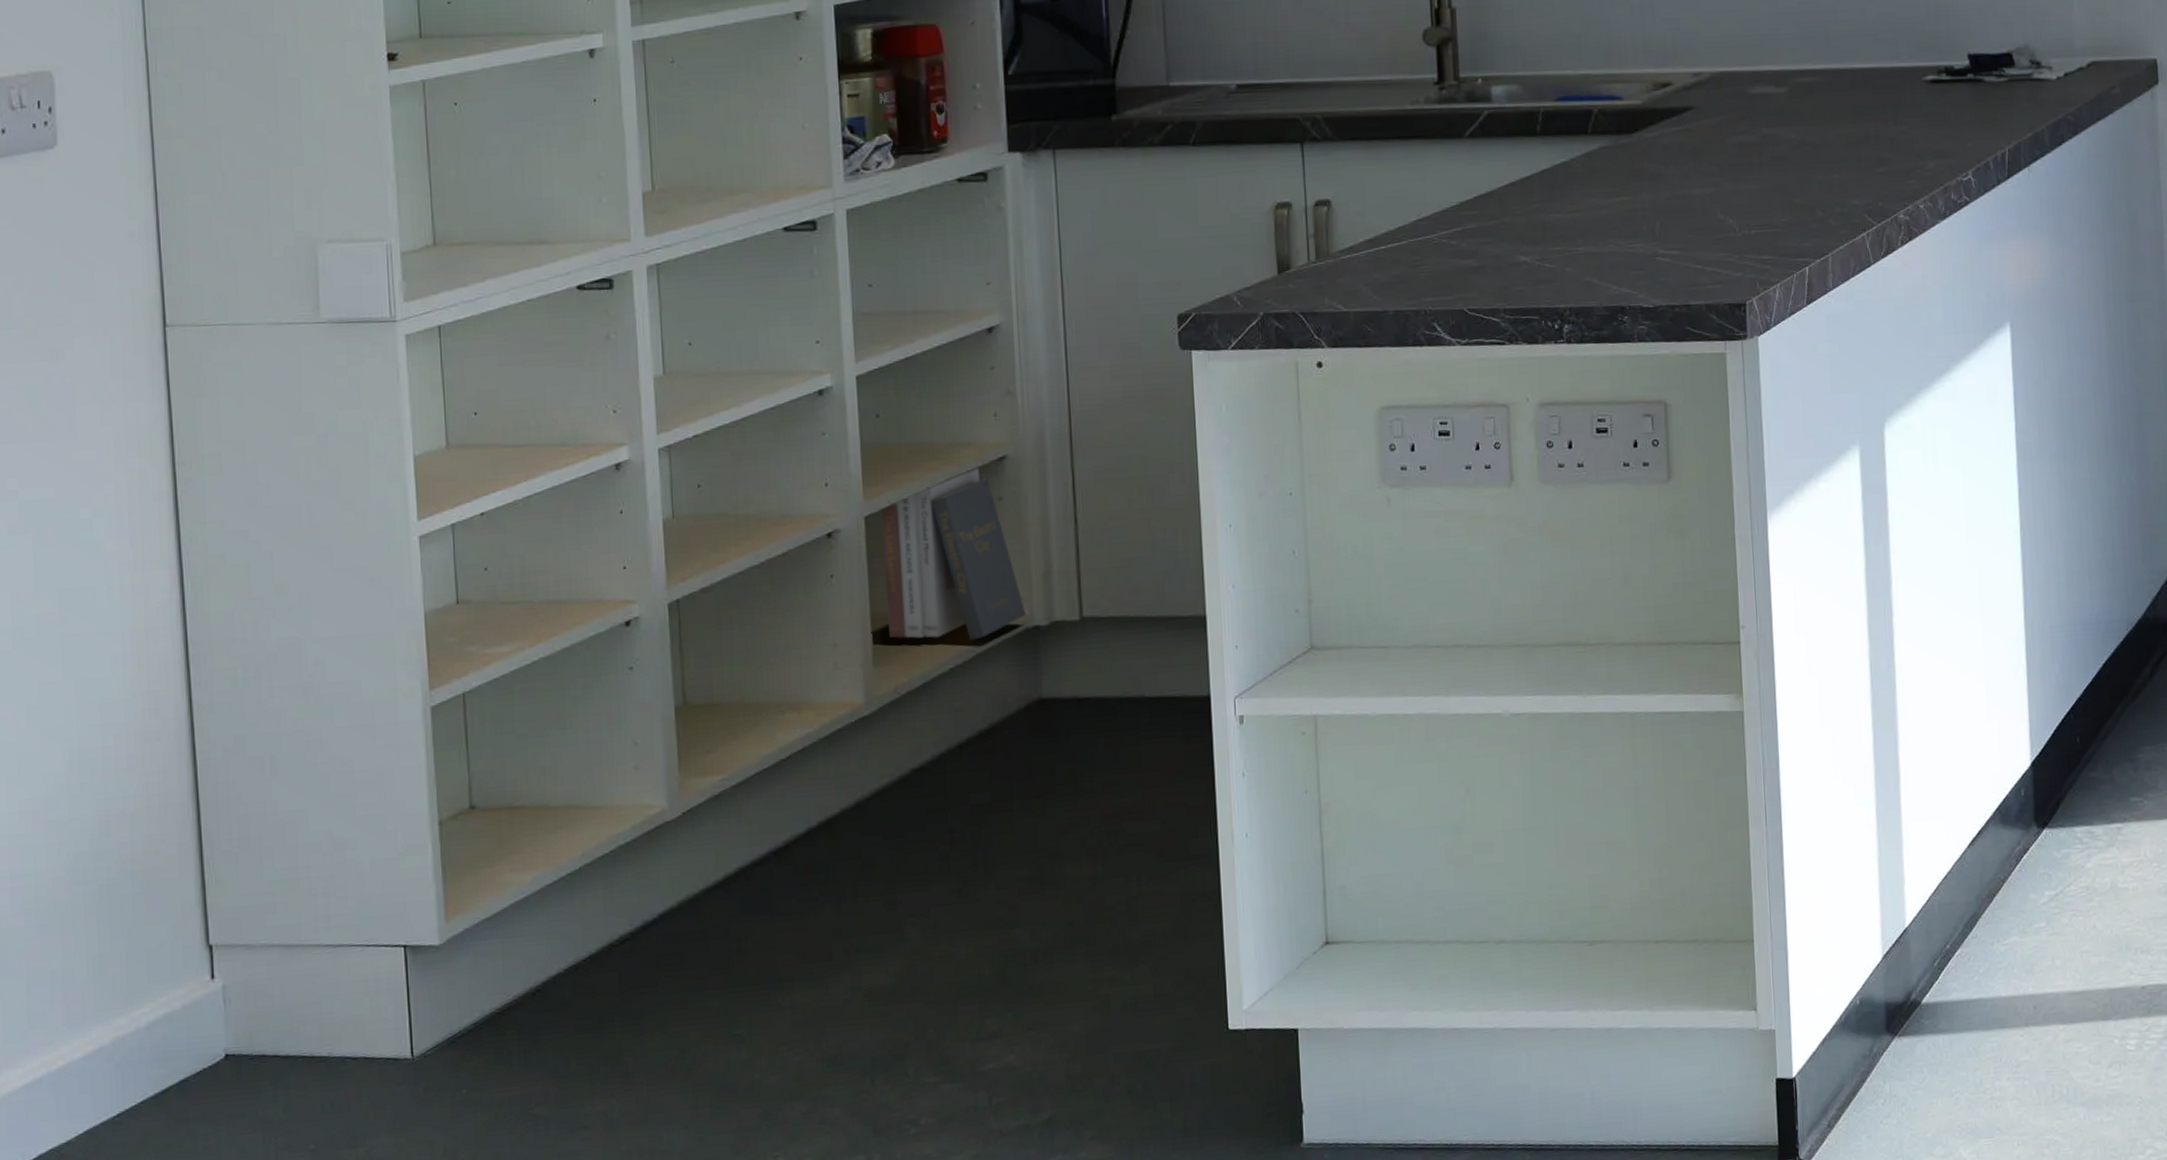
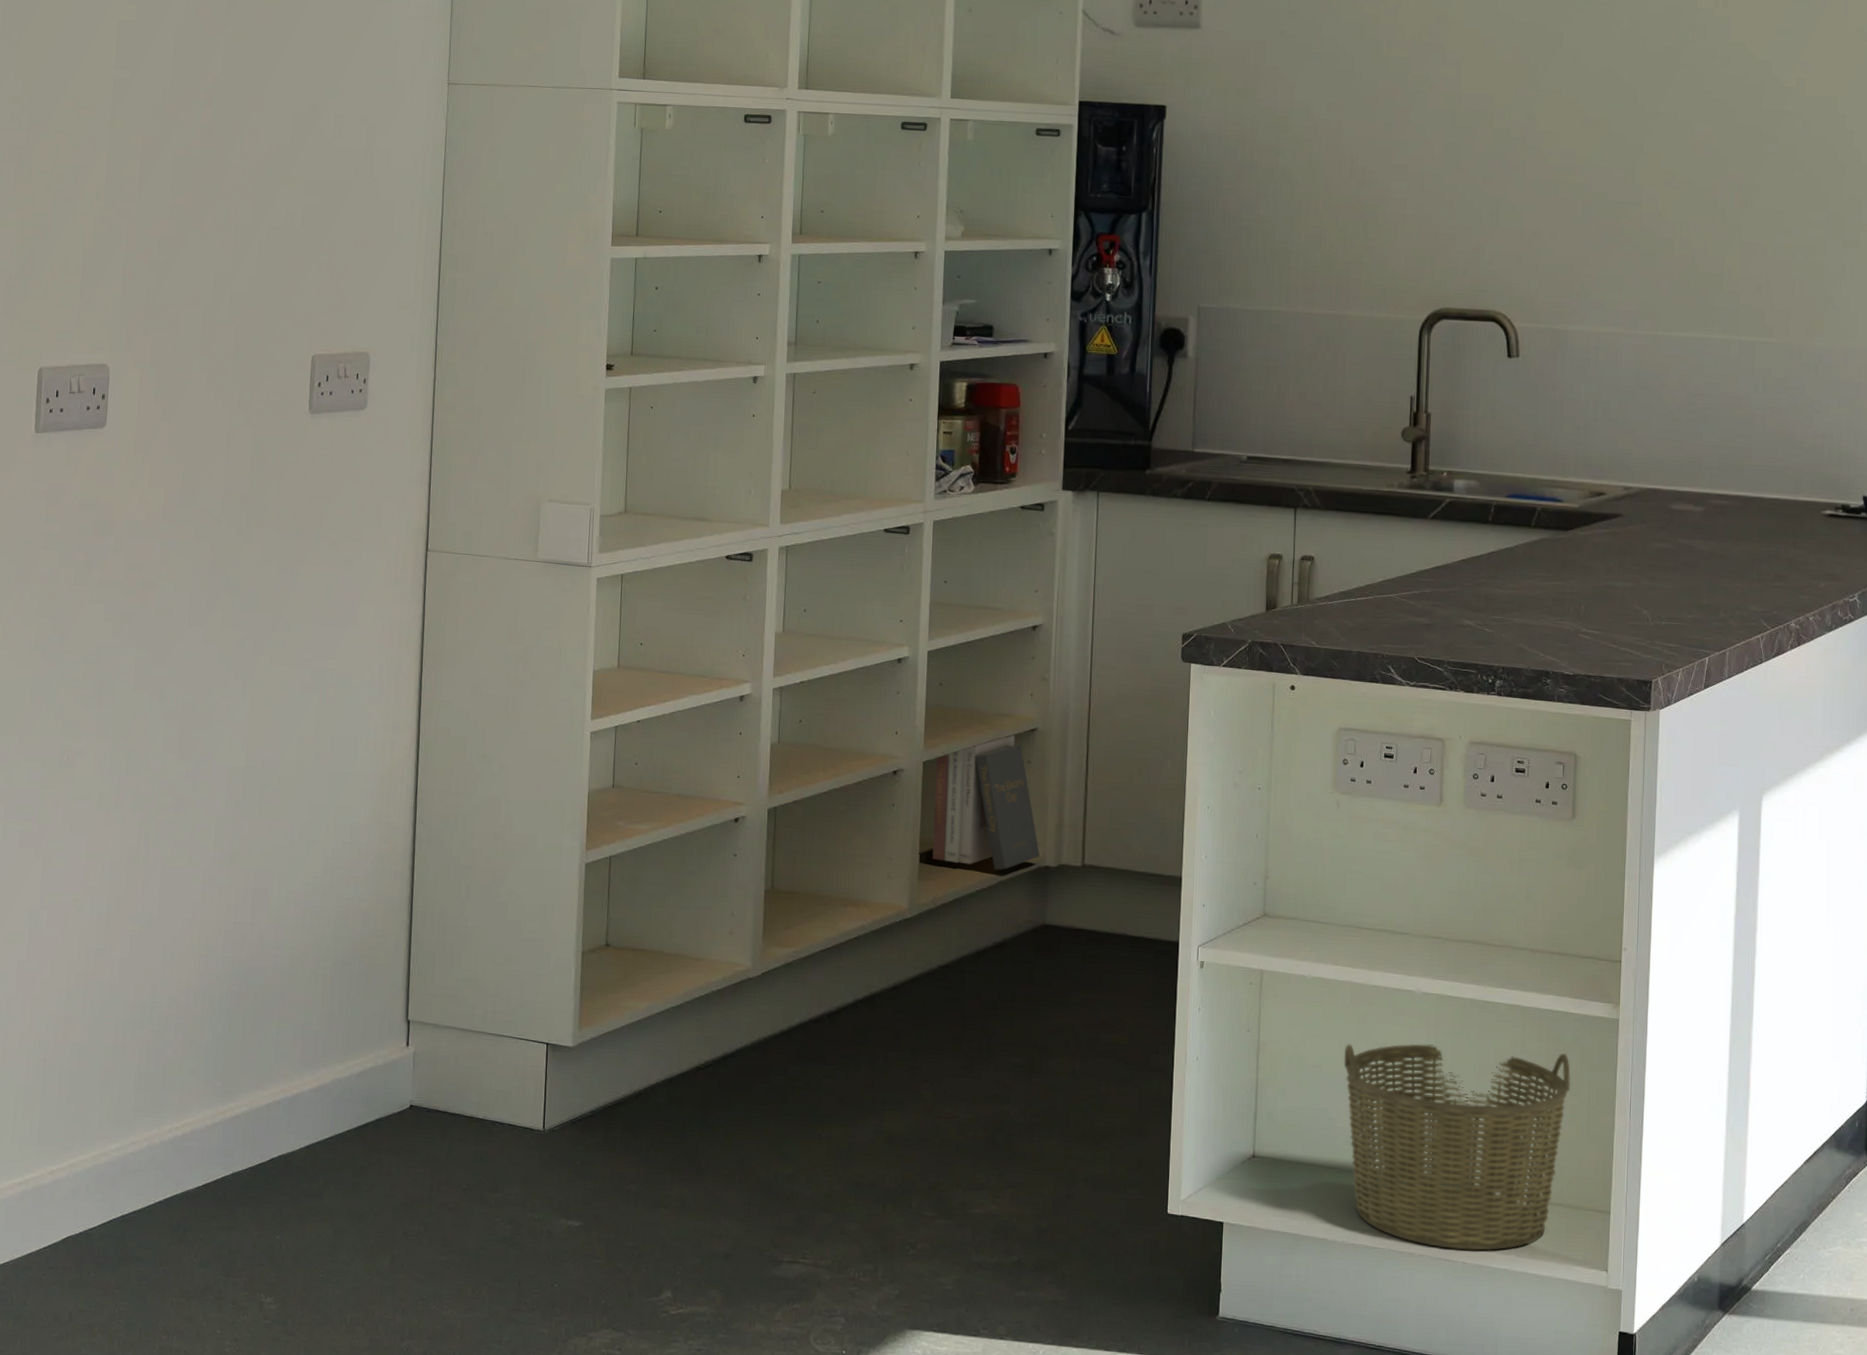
basket: none [1424,761,1696,1016] -> present [1343,1043,1571,1251]

